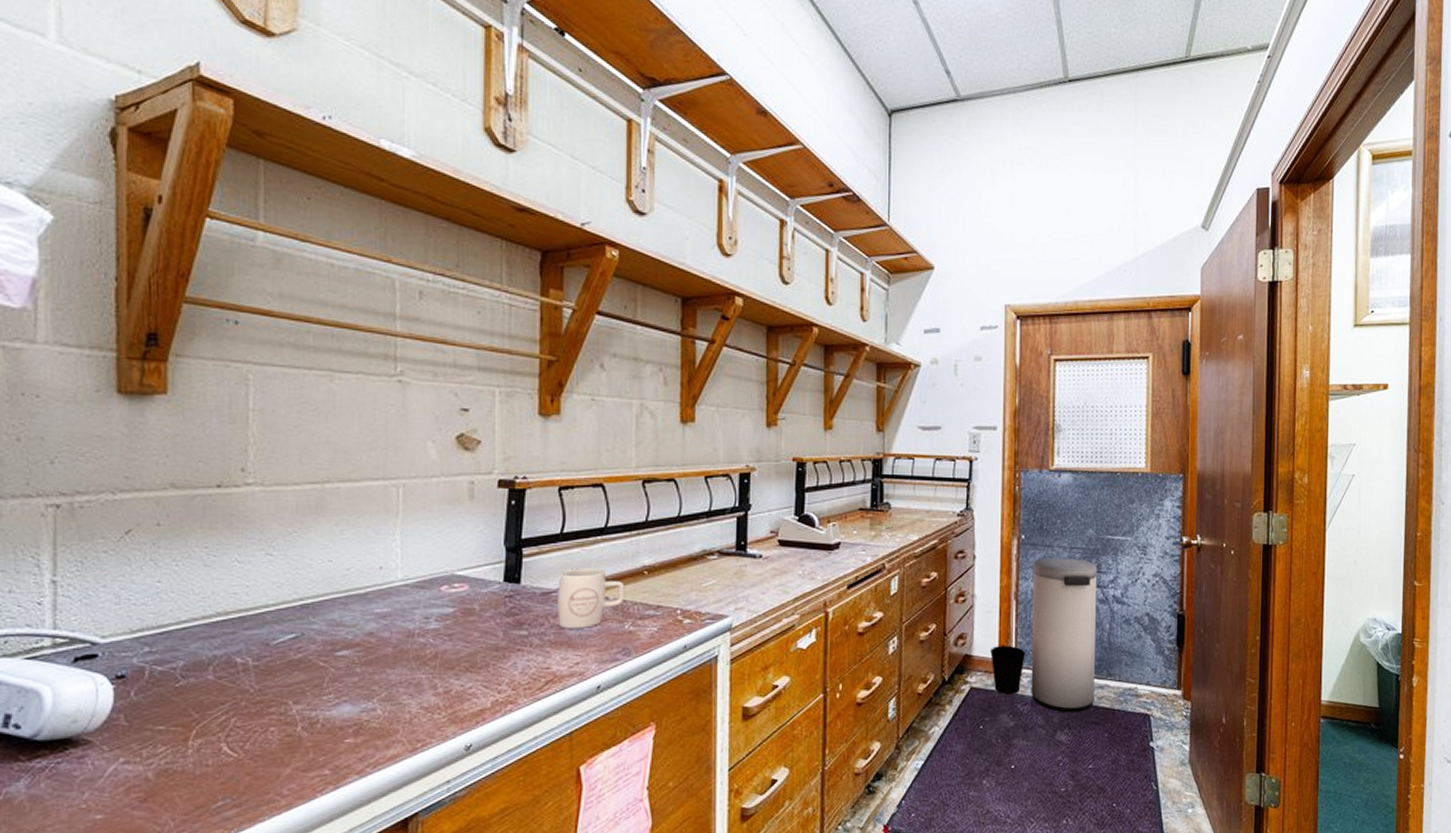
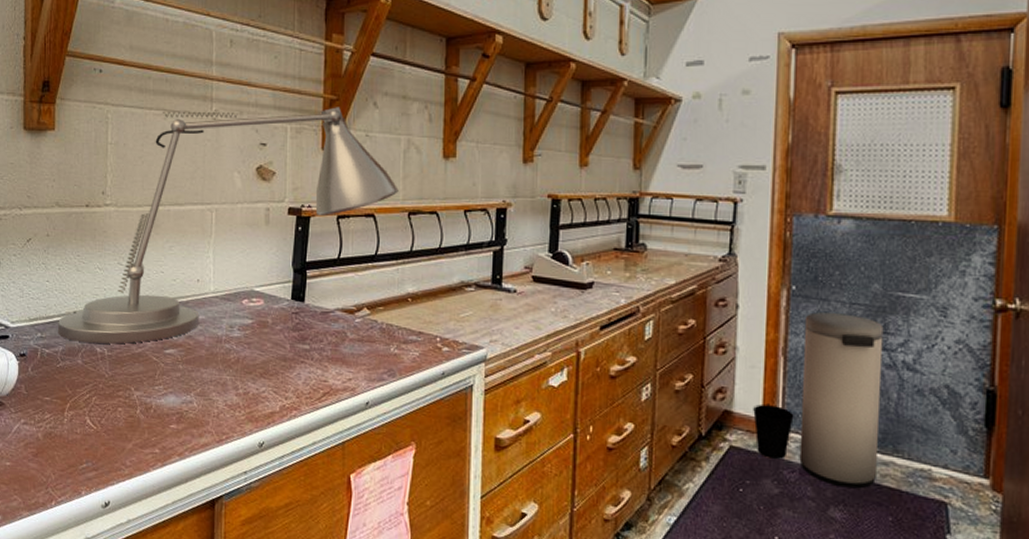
desk lamp: none [175,368,631,653] -> present [57,107,399,344]
mug: present [558,568,625,629] -> none [334,291,391,348]

